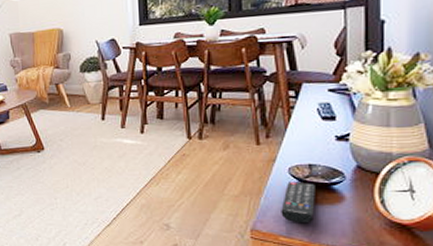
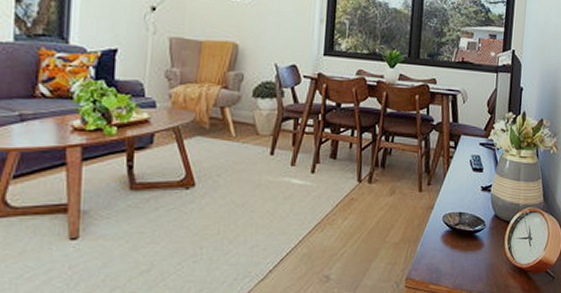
remote control: present [281,182,315,224] -> none [433,229,463,270]

